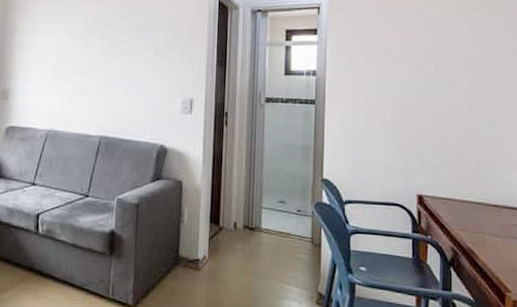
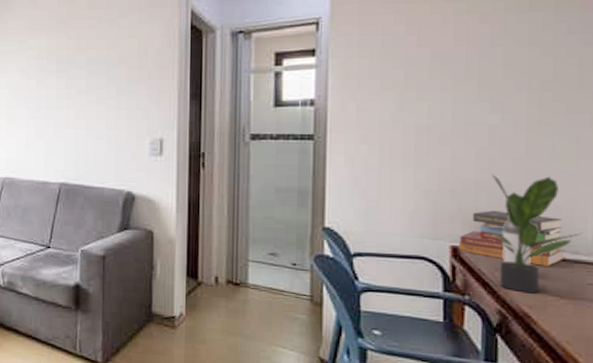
books: none [423,166,496,211] -> present [459,211,565,266]
potted plant: none [442,137,508,233] -> present [486,175,583,294]
bottle: none [454,171,474,210] -> present [502,217,531,265]

